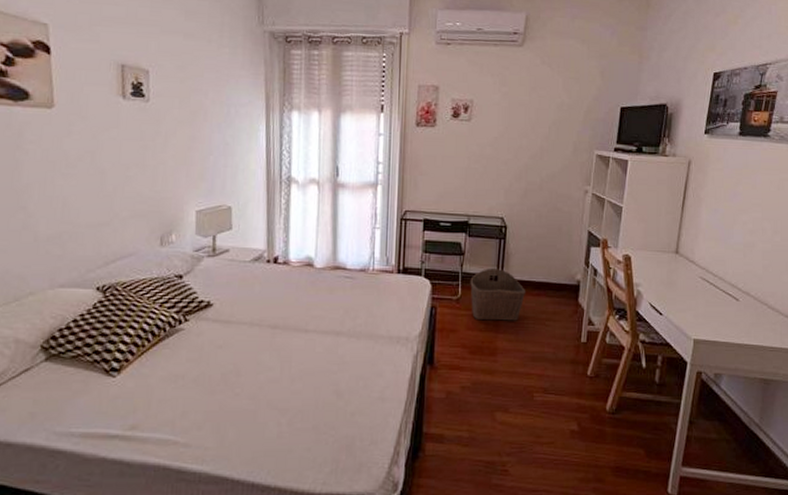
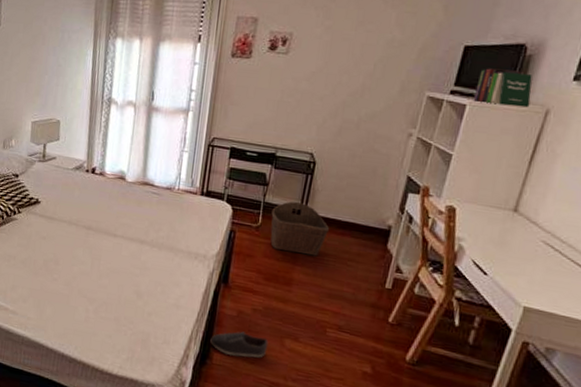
shoe: none [421,413,480,442] -> present [210,331,269,358]
books: none [633,126,676,160] -> present [473,68,533,108]

